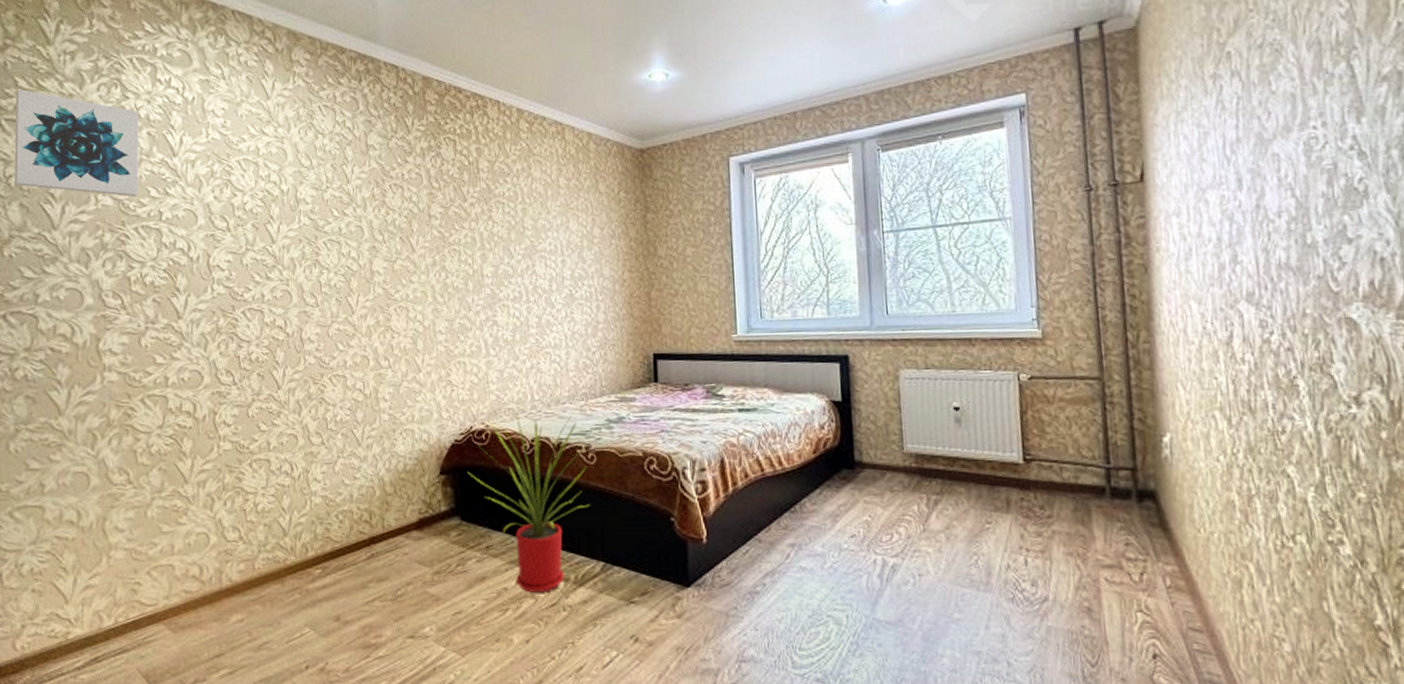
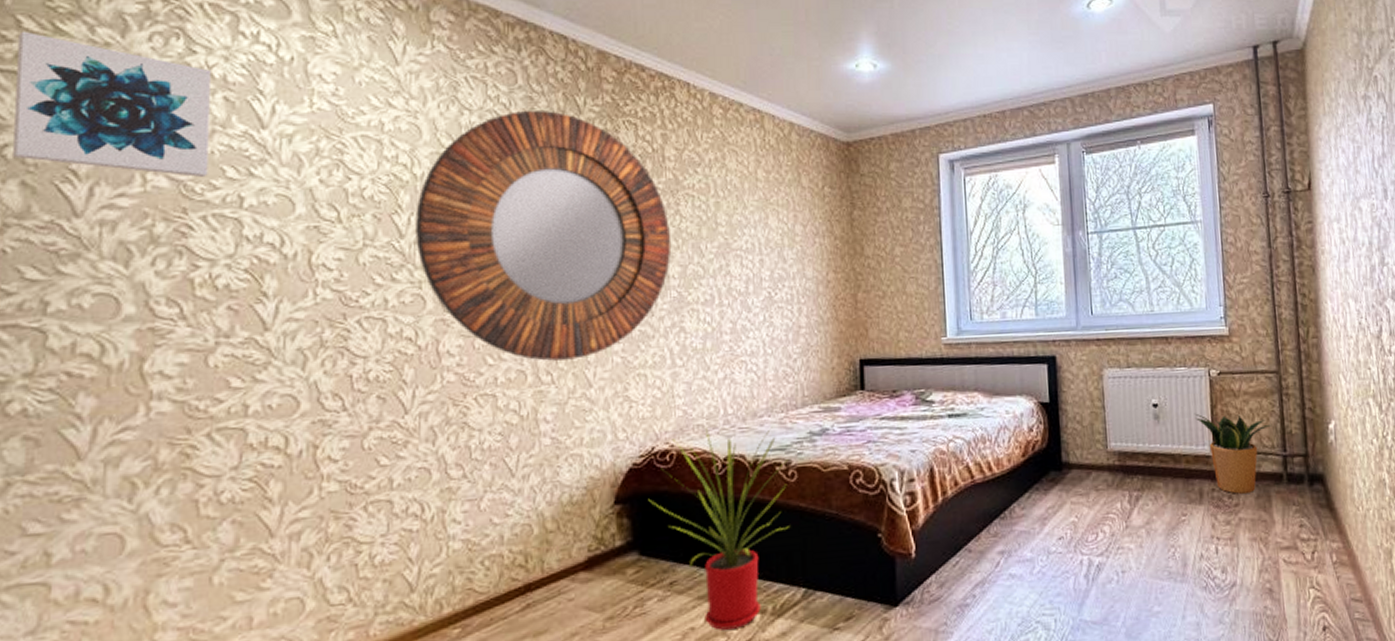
home mirror: none [283,132,485,348] -> present [416,111,670,361]
potted plant: none [1000,418,1093,505] -> present [1194,413,1273,494]

